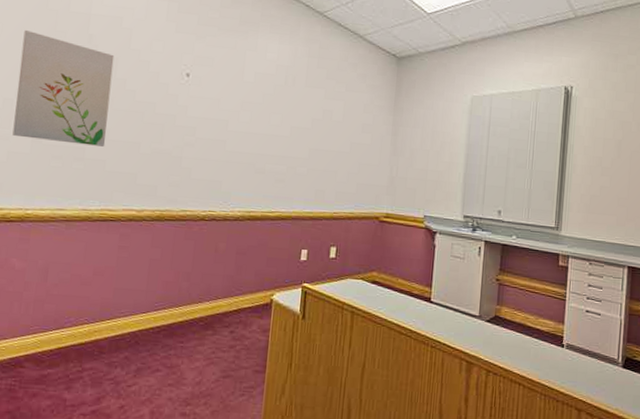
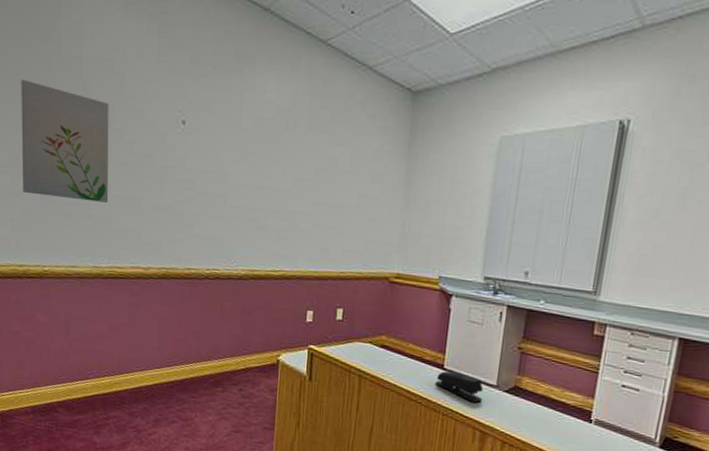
stapler: none [423,304,467,333] -> present [435,371,483,403]

